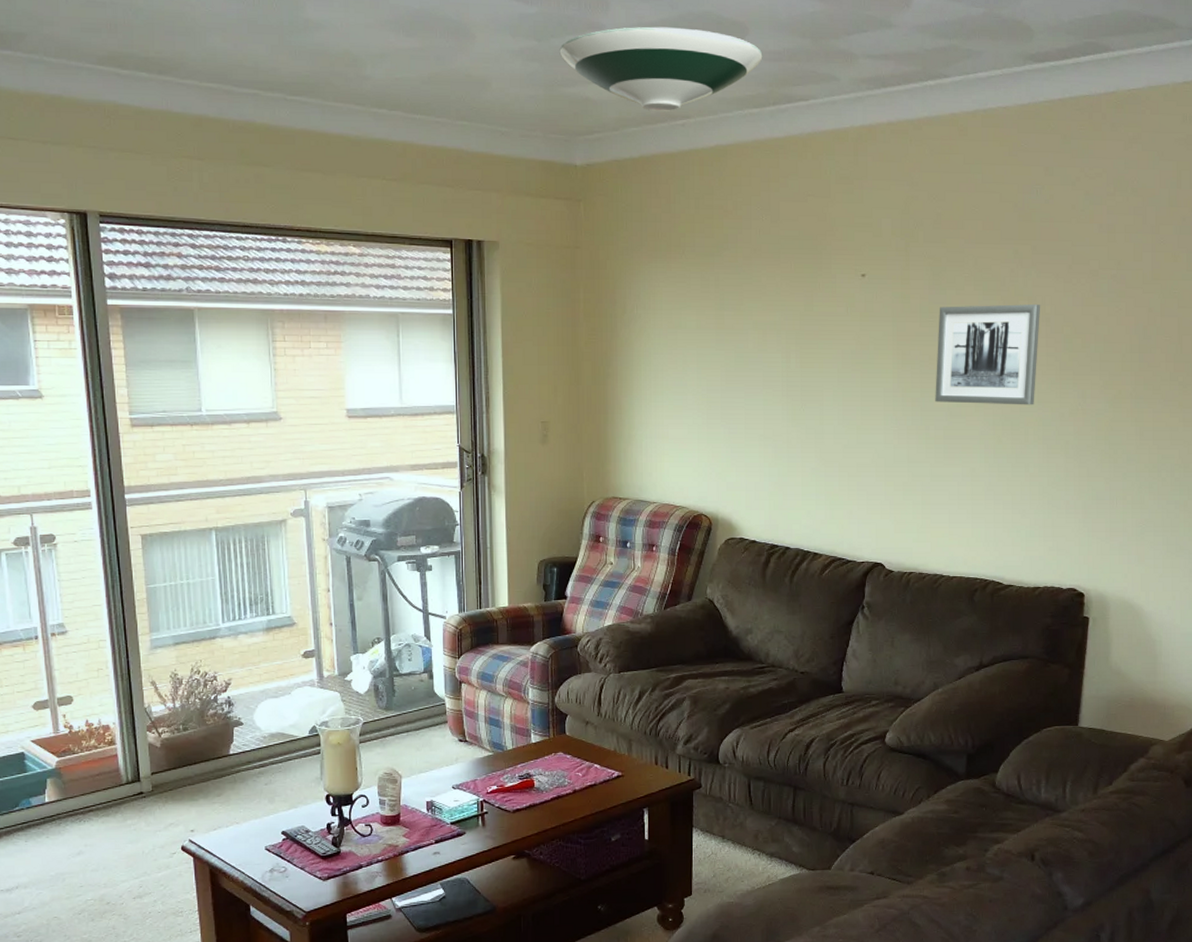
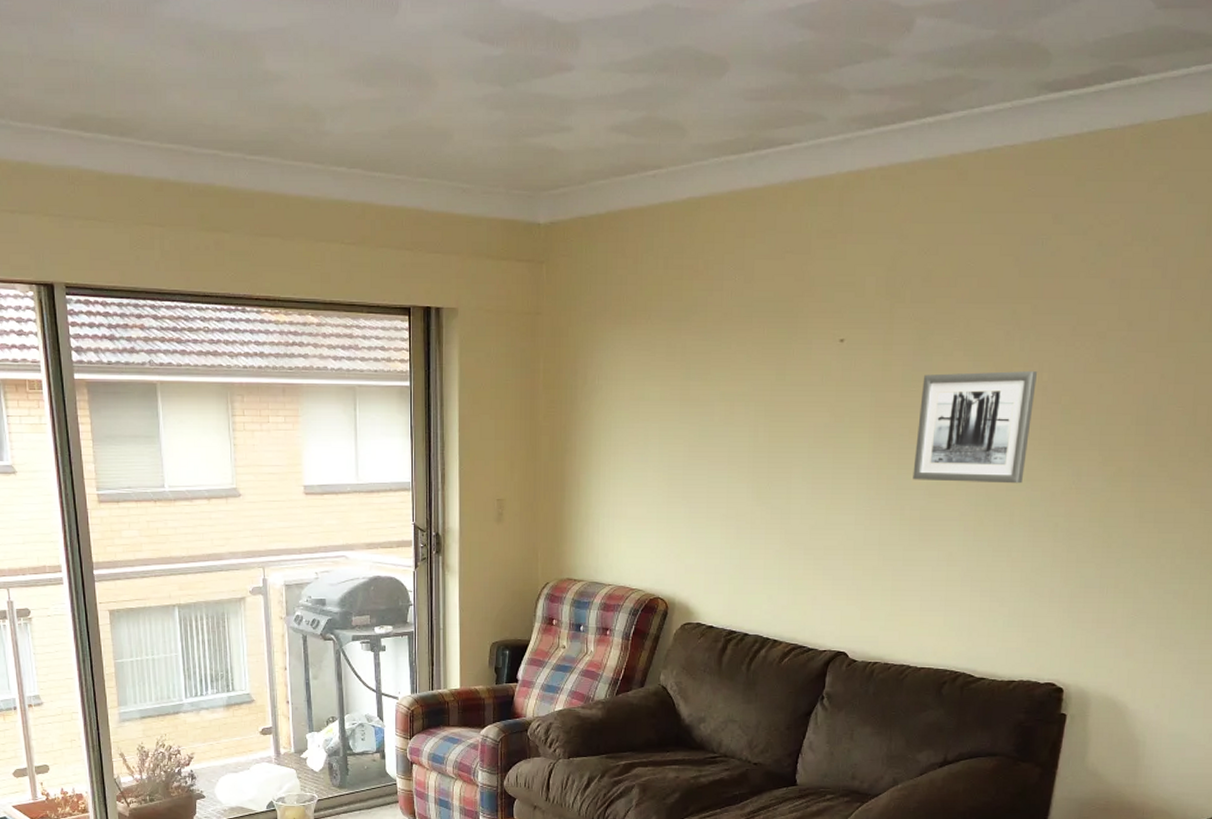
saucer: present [559,26,763,112] -> none [525,65,744,162]

